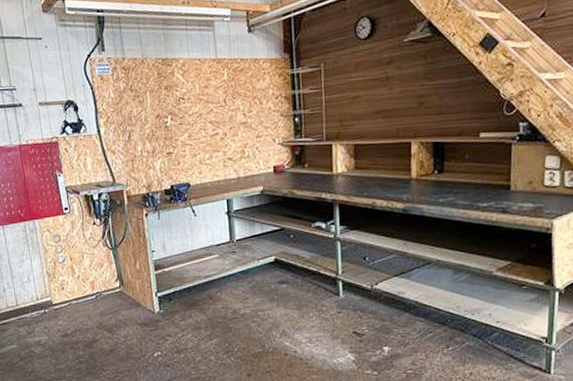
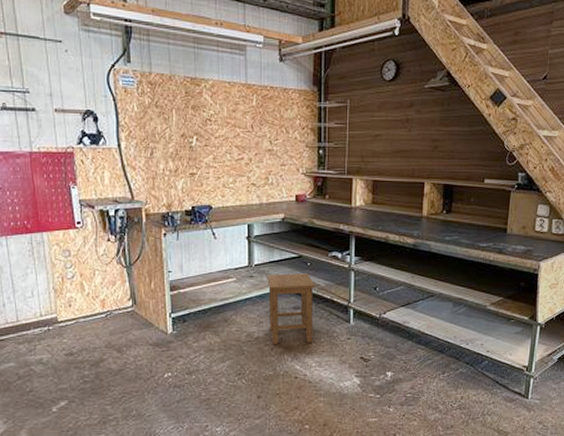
stool: none [249,246,301,321] -> present [267,273,315,345]

